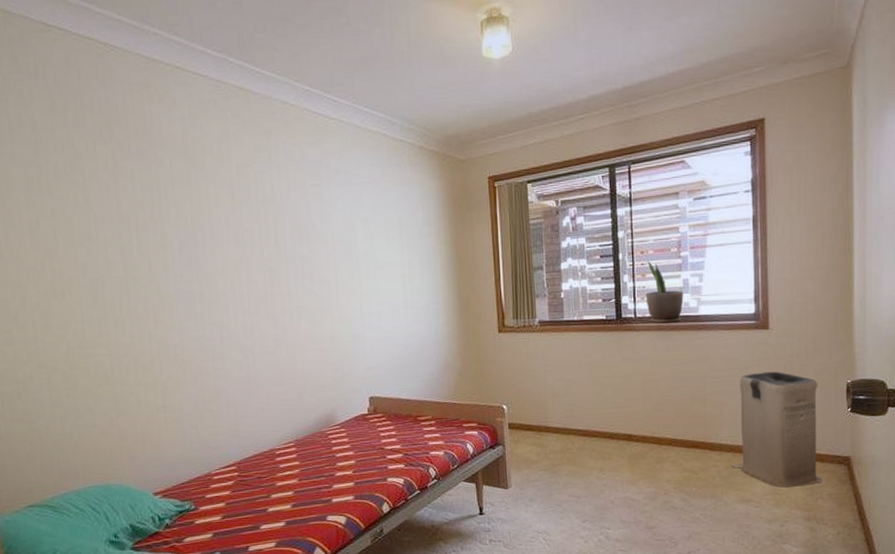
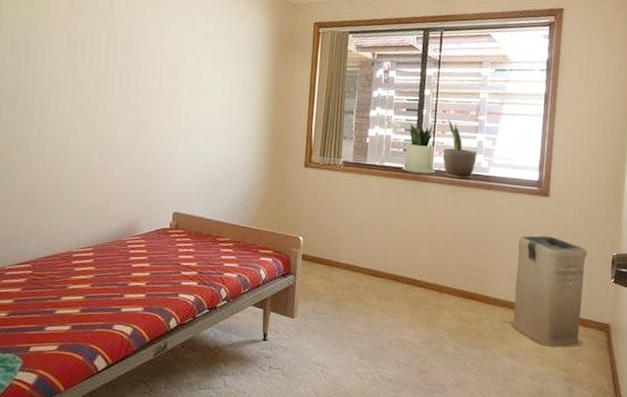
planter: none [603,269,640,324] -> present [402,124,436,175]

